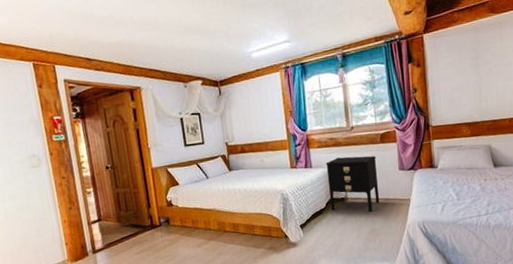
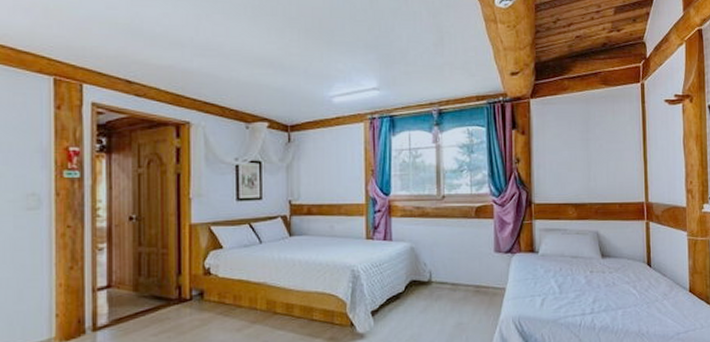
nightstand: present [326,156,380,213] -> none [409,231,470,302]

